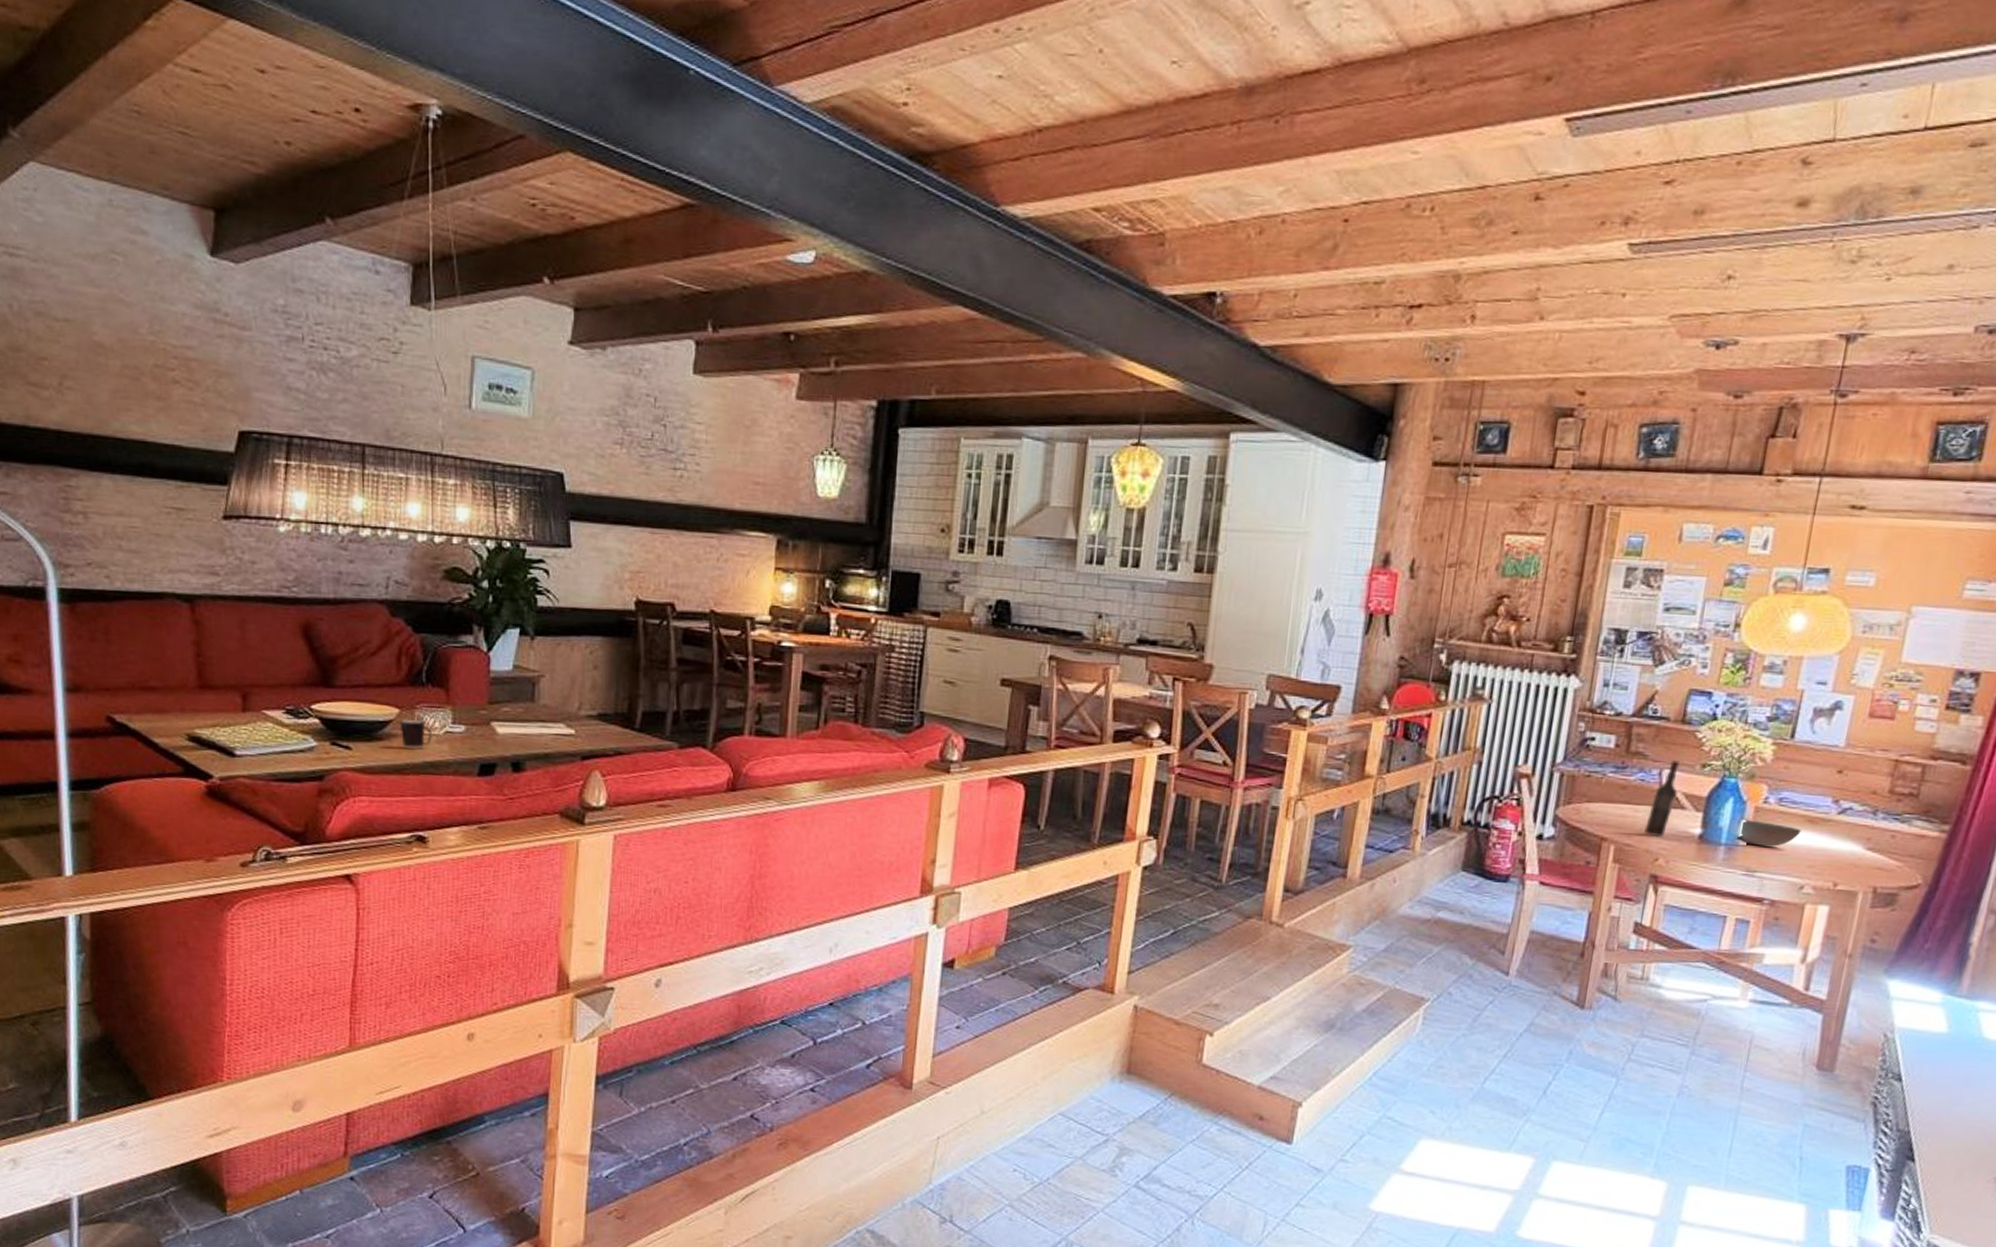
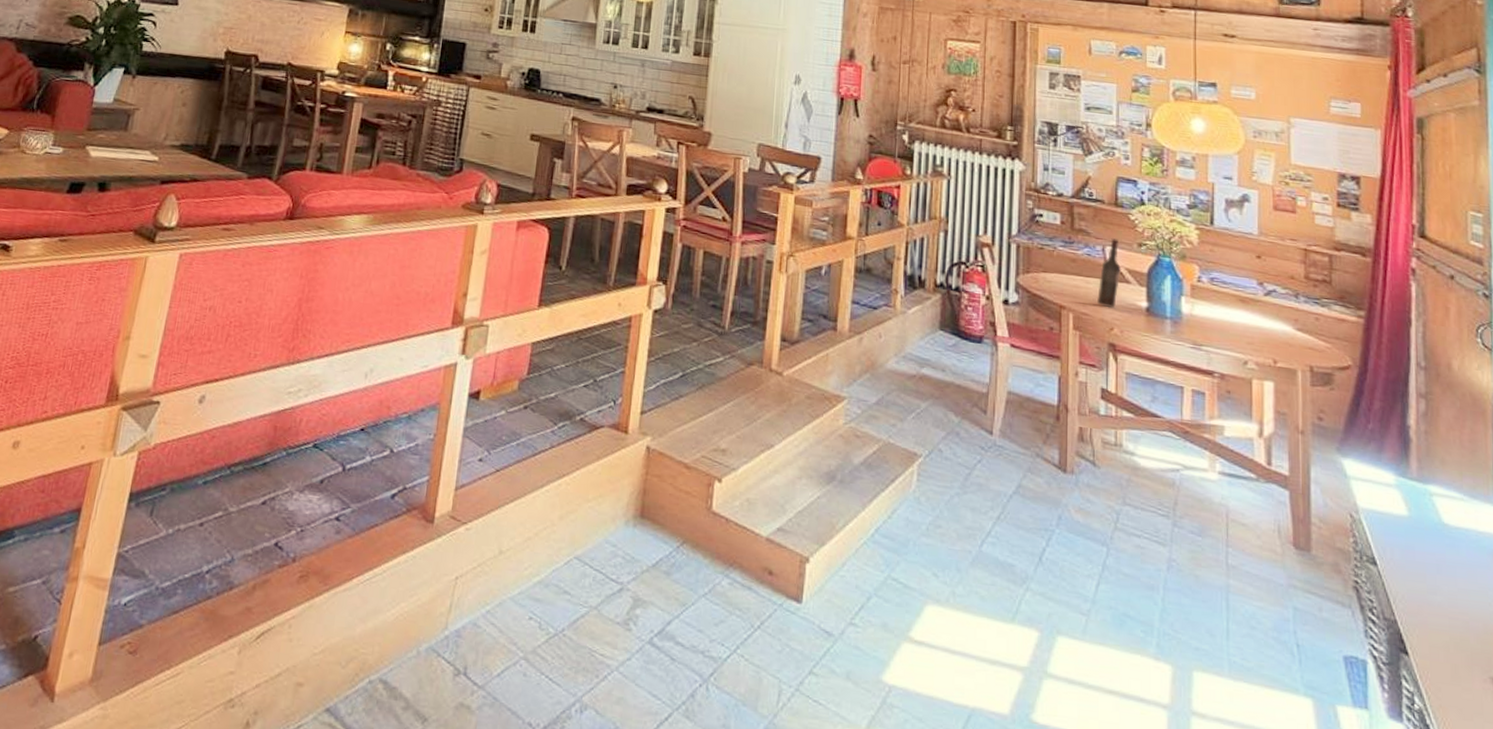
mug: present [400,720,432,749] -> none [5,140,33,166]
bowl: present [1735,819,1802,847] -> none [1178,296,1236,323]

